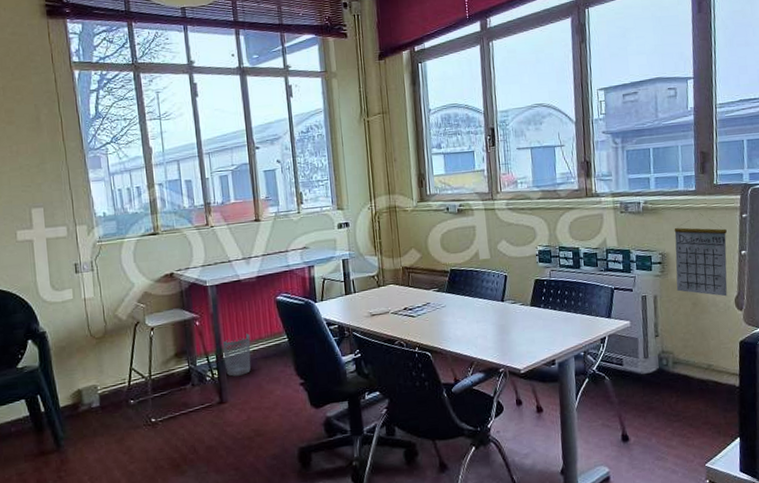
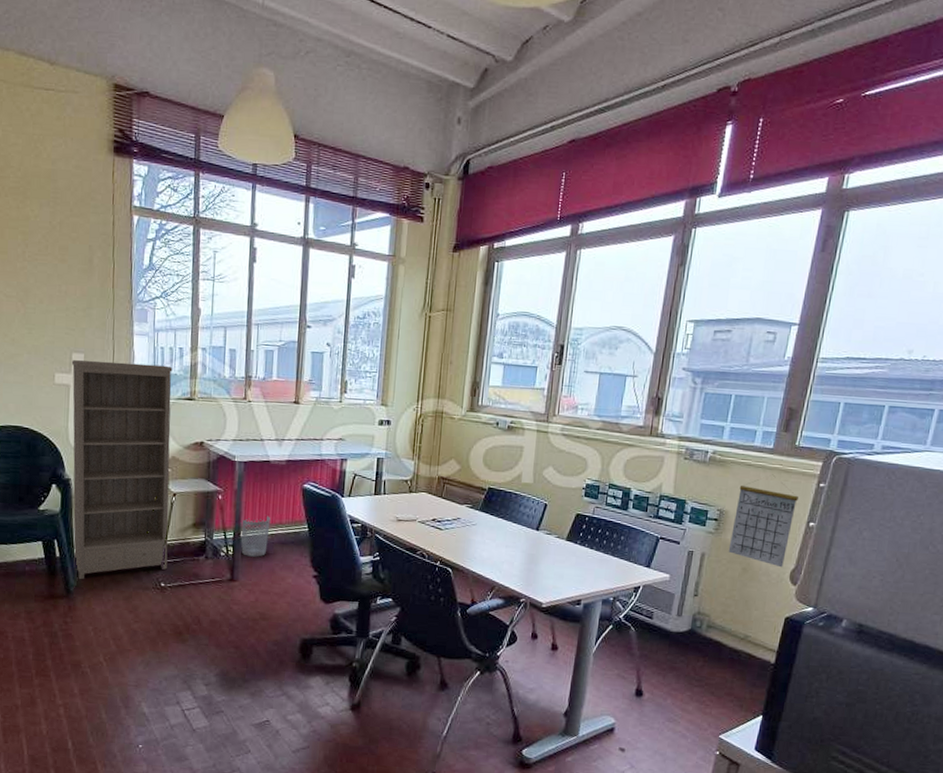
bookshelf: none [31,205,155,431] -> present [71,360,173,580]

